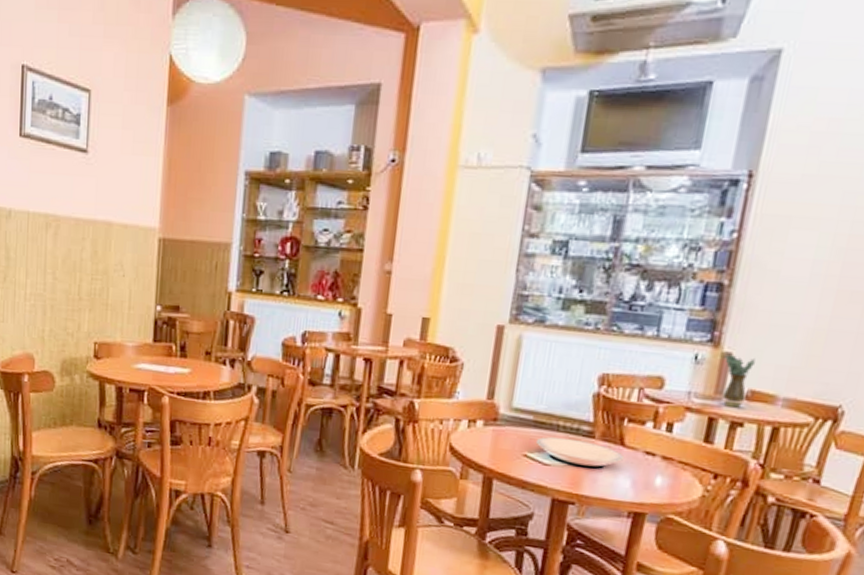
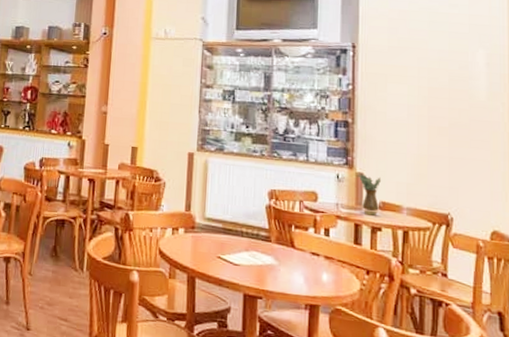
plate: present [535,437,624,469] -> none [226,241,295,268]

